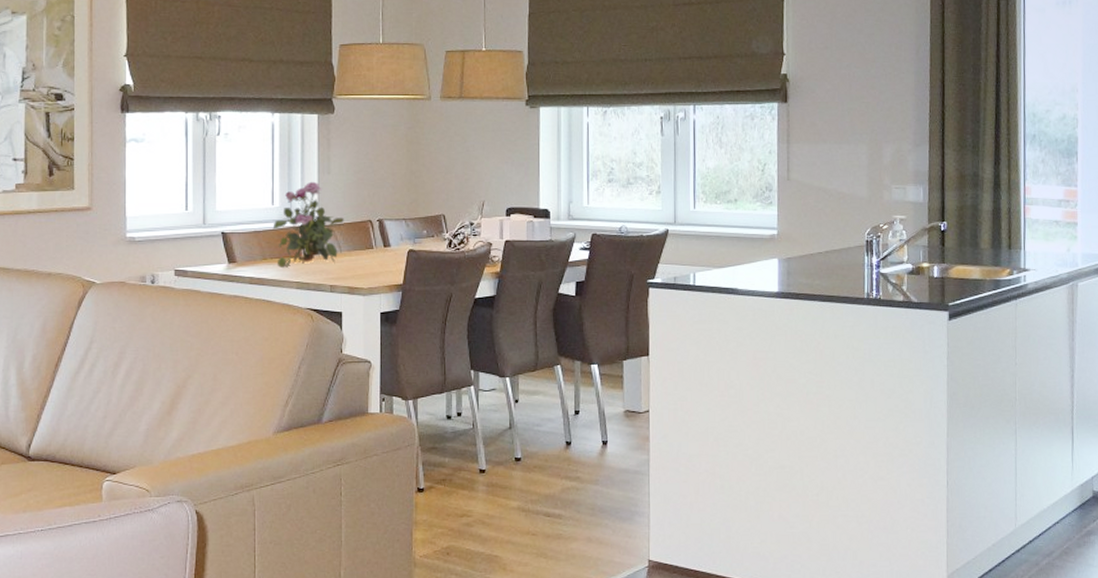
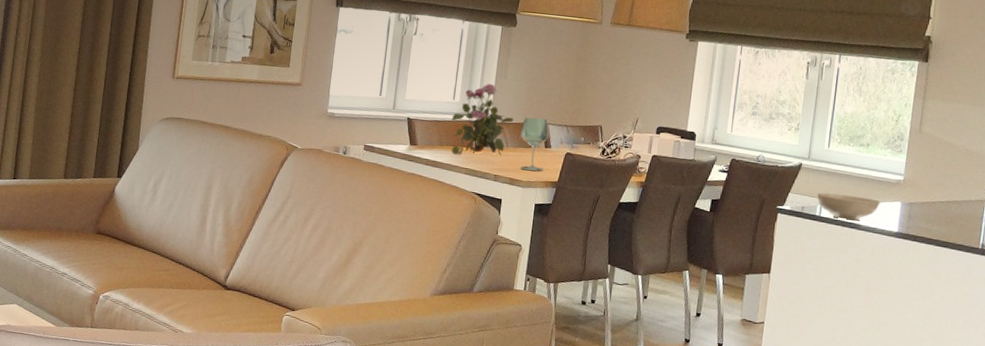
wine glass: none [353,214,387,276] -> present [519,117,550,171]
bowl: none [689,258,756,285] -> present [817,192,881,221]

